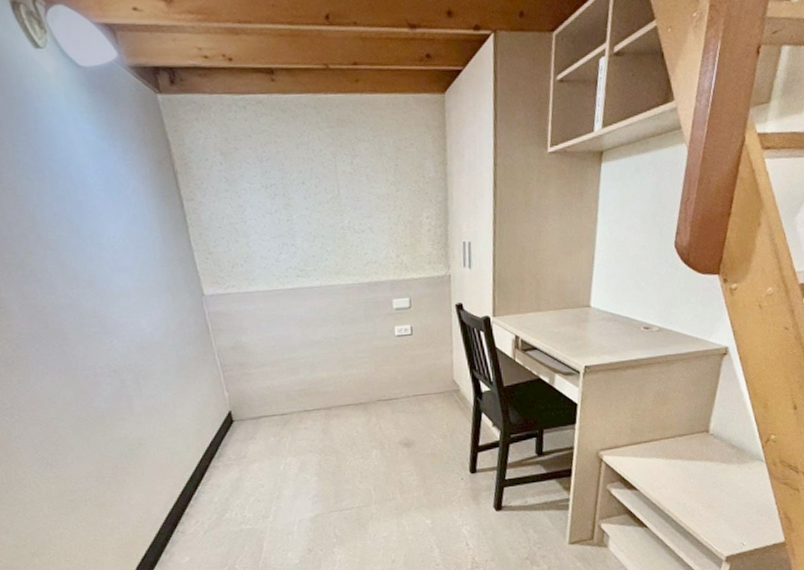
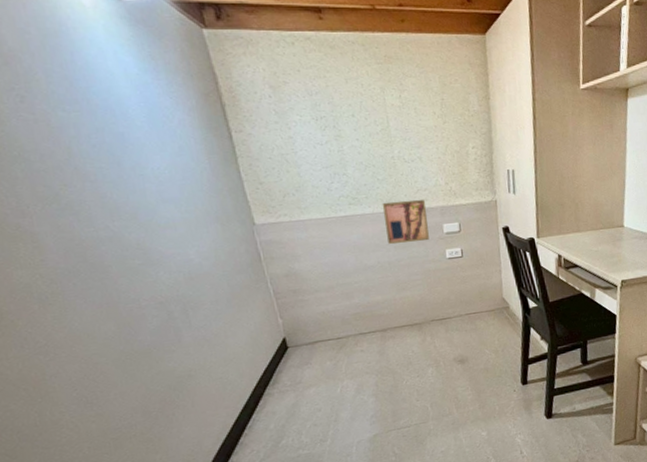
wall art: none [330,272,378,320] -> present [382,199,429,245]

